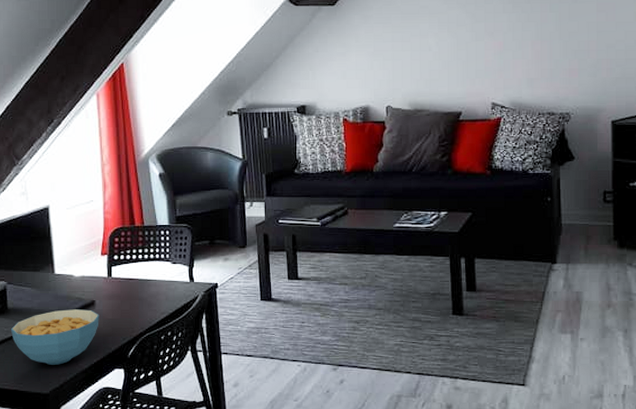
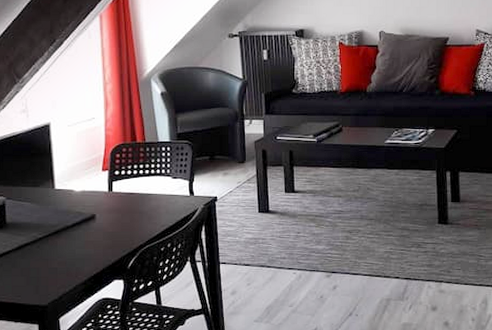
cereal bowl: present [11,309,99,365] -> none [10,223,100,277]

